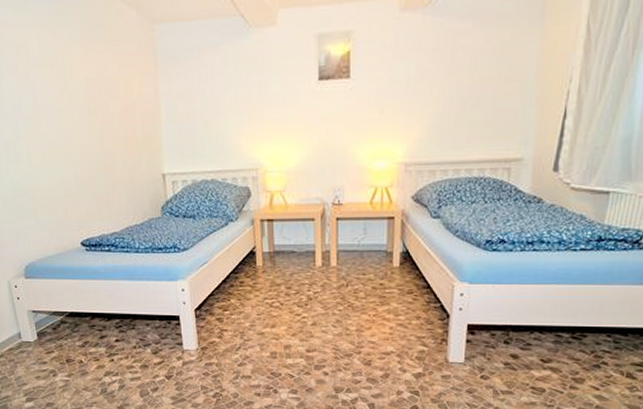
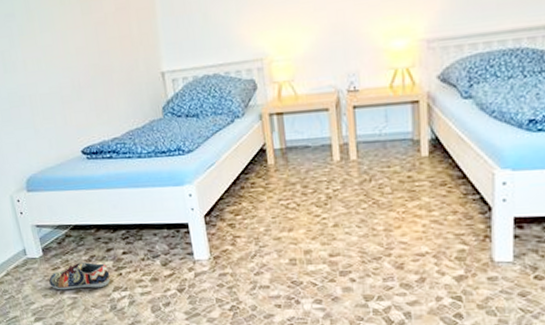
shoe: none [42,348,102,373] -> present [49,262,110,290]

